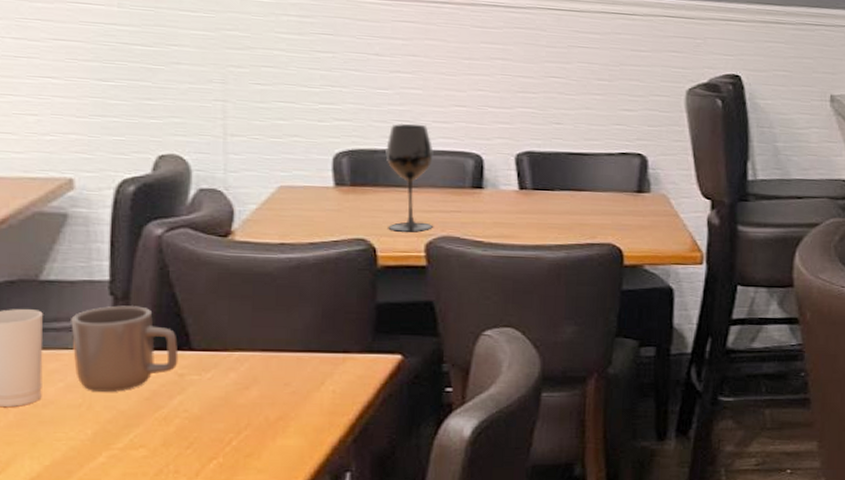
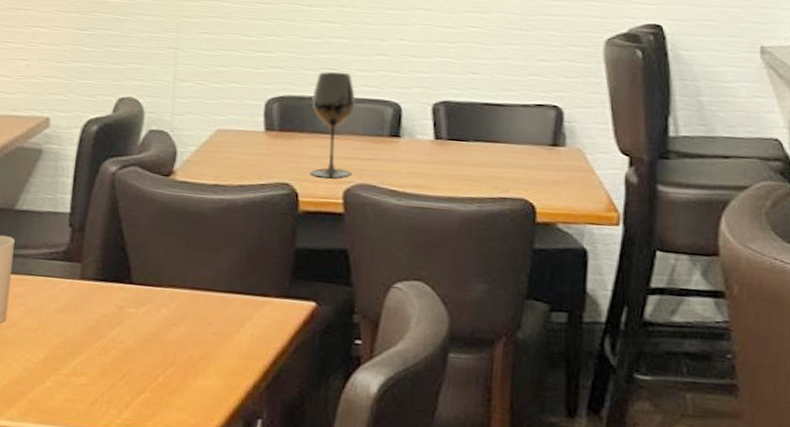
mug: present [71,305,179,392] -> none [35,236,121,319]

